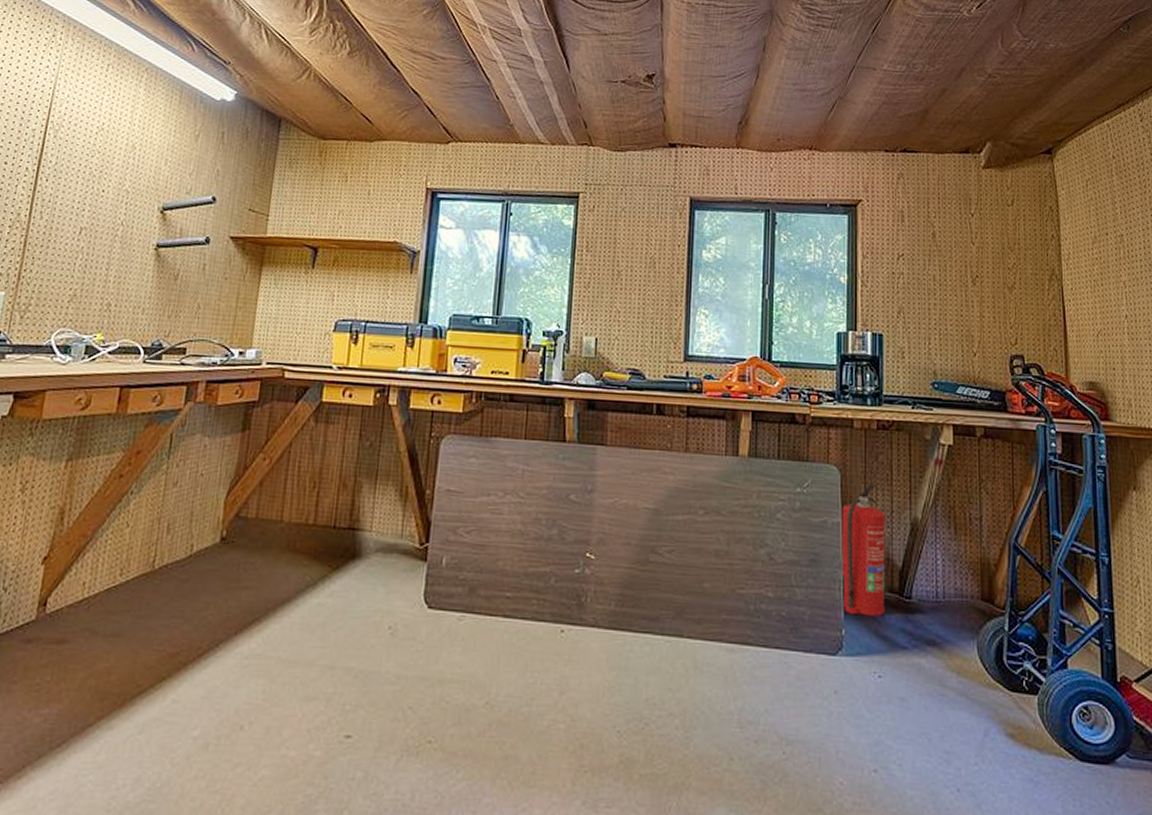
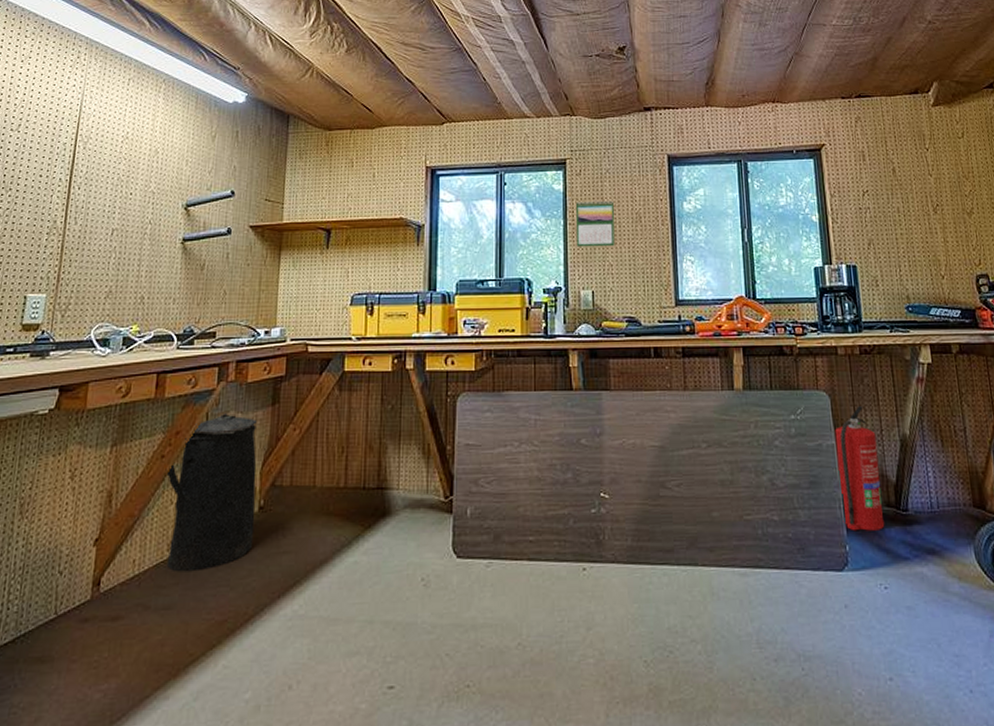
trash can: none [118,434,224,600] -> present [165,412,257,572]
calendar: none [582,240,628,292] -> present [575,200,615,247]

